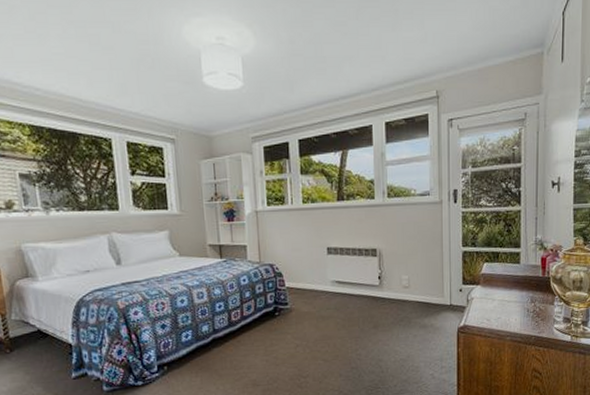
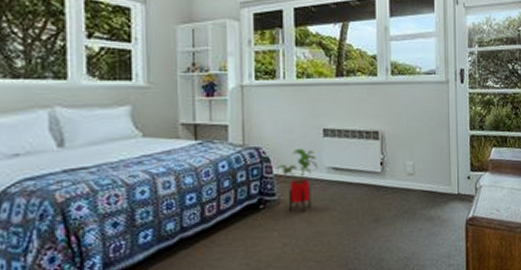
house plant: none [288,264,324,319] -> present [276,148,318,212]

